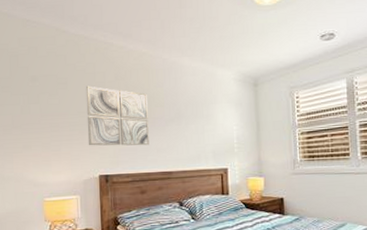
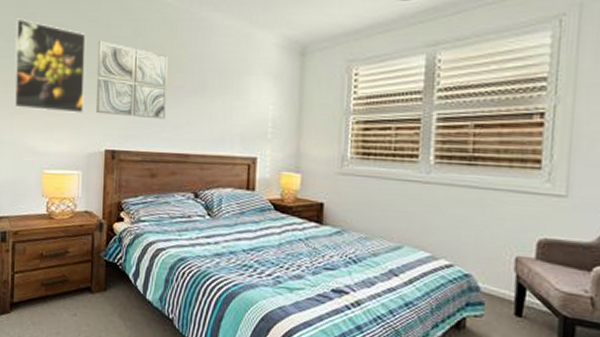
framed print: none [9,72,77,149] -> present [13,18,86,113]

